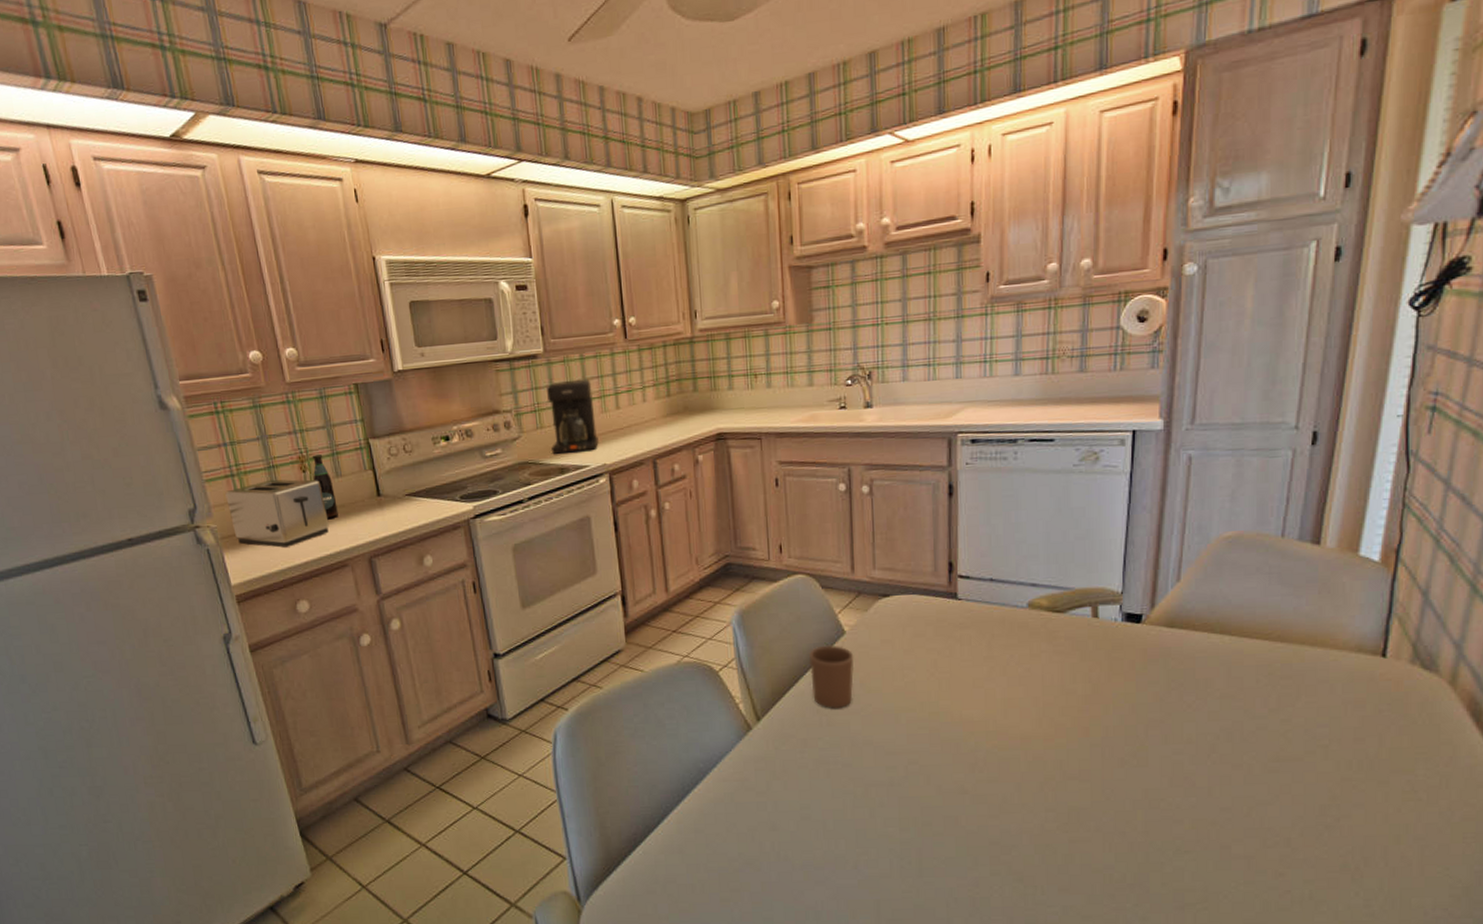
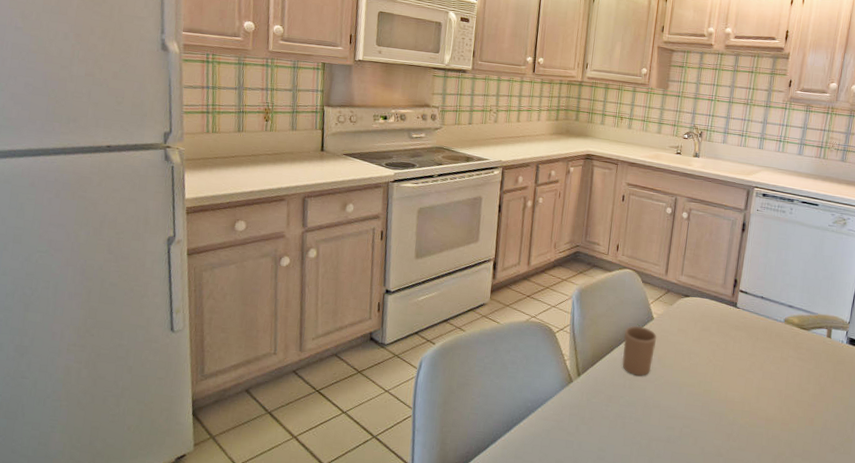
toaster: present [225,479,329,548] -> none [198,121,278,177]
bottle: present [312,454,338,520] -> none [272,110,288,162]
coffee maker: present [547,380,599,454] -> none [463,93,502,148]

